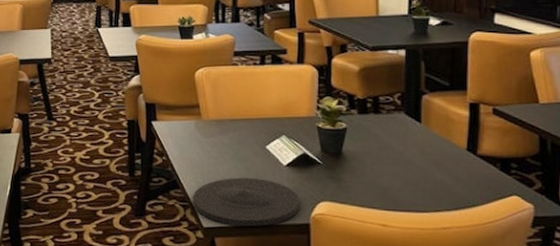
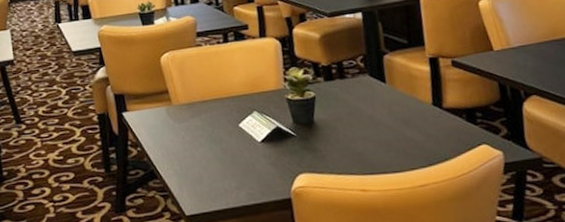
plate: present [193,177,299,227] -> none [172,158,279,210]

